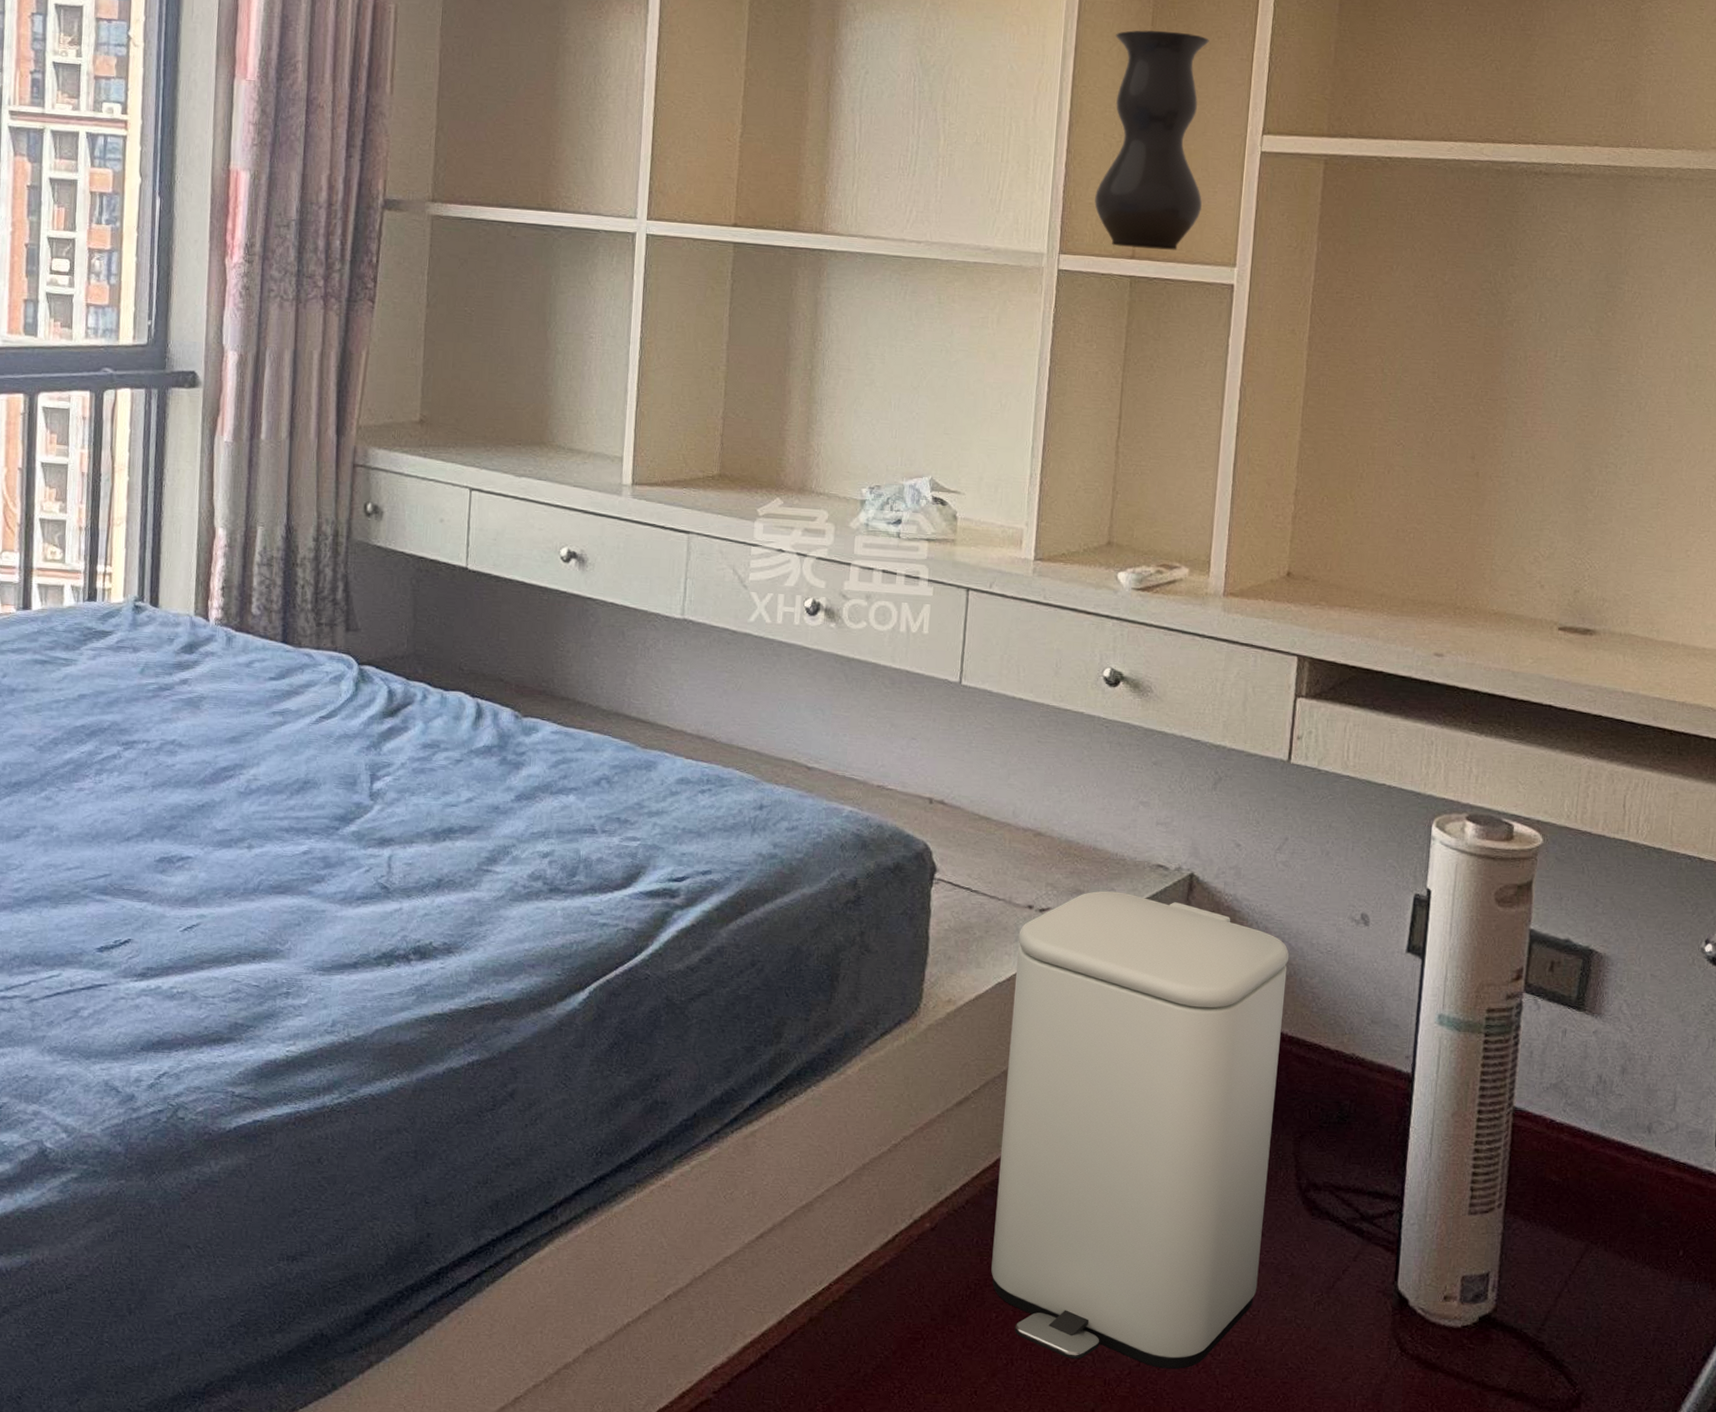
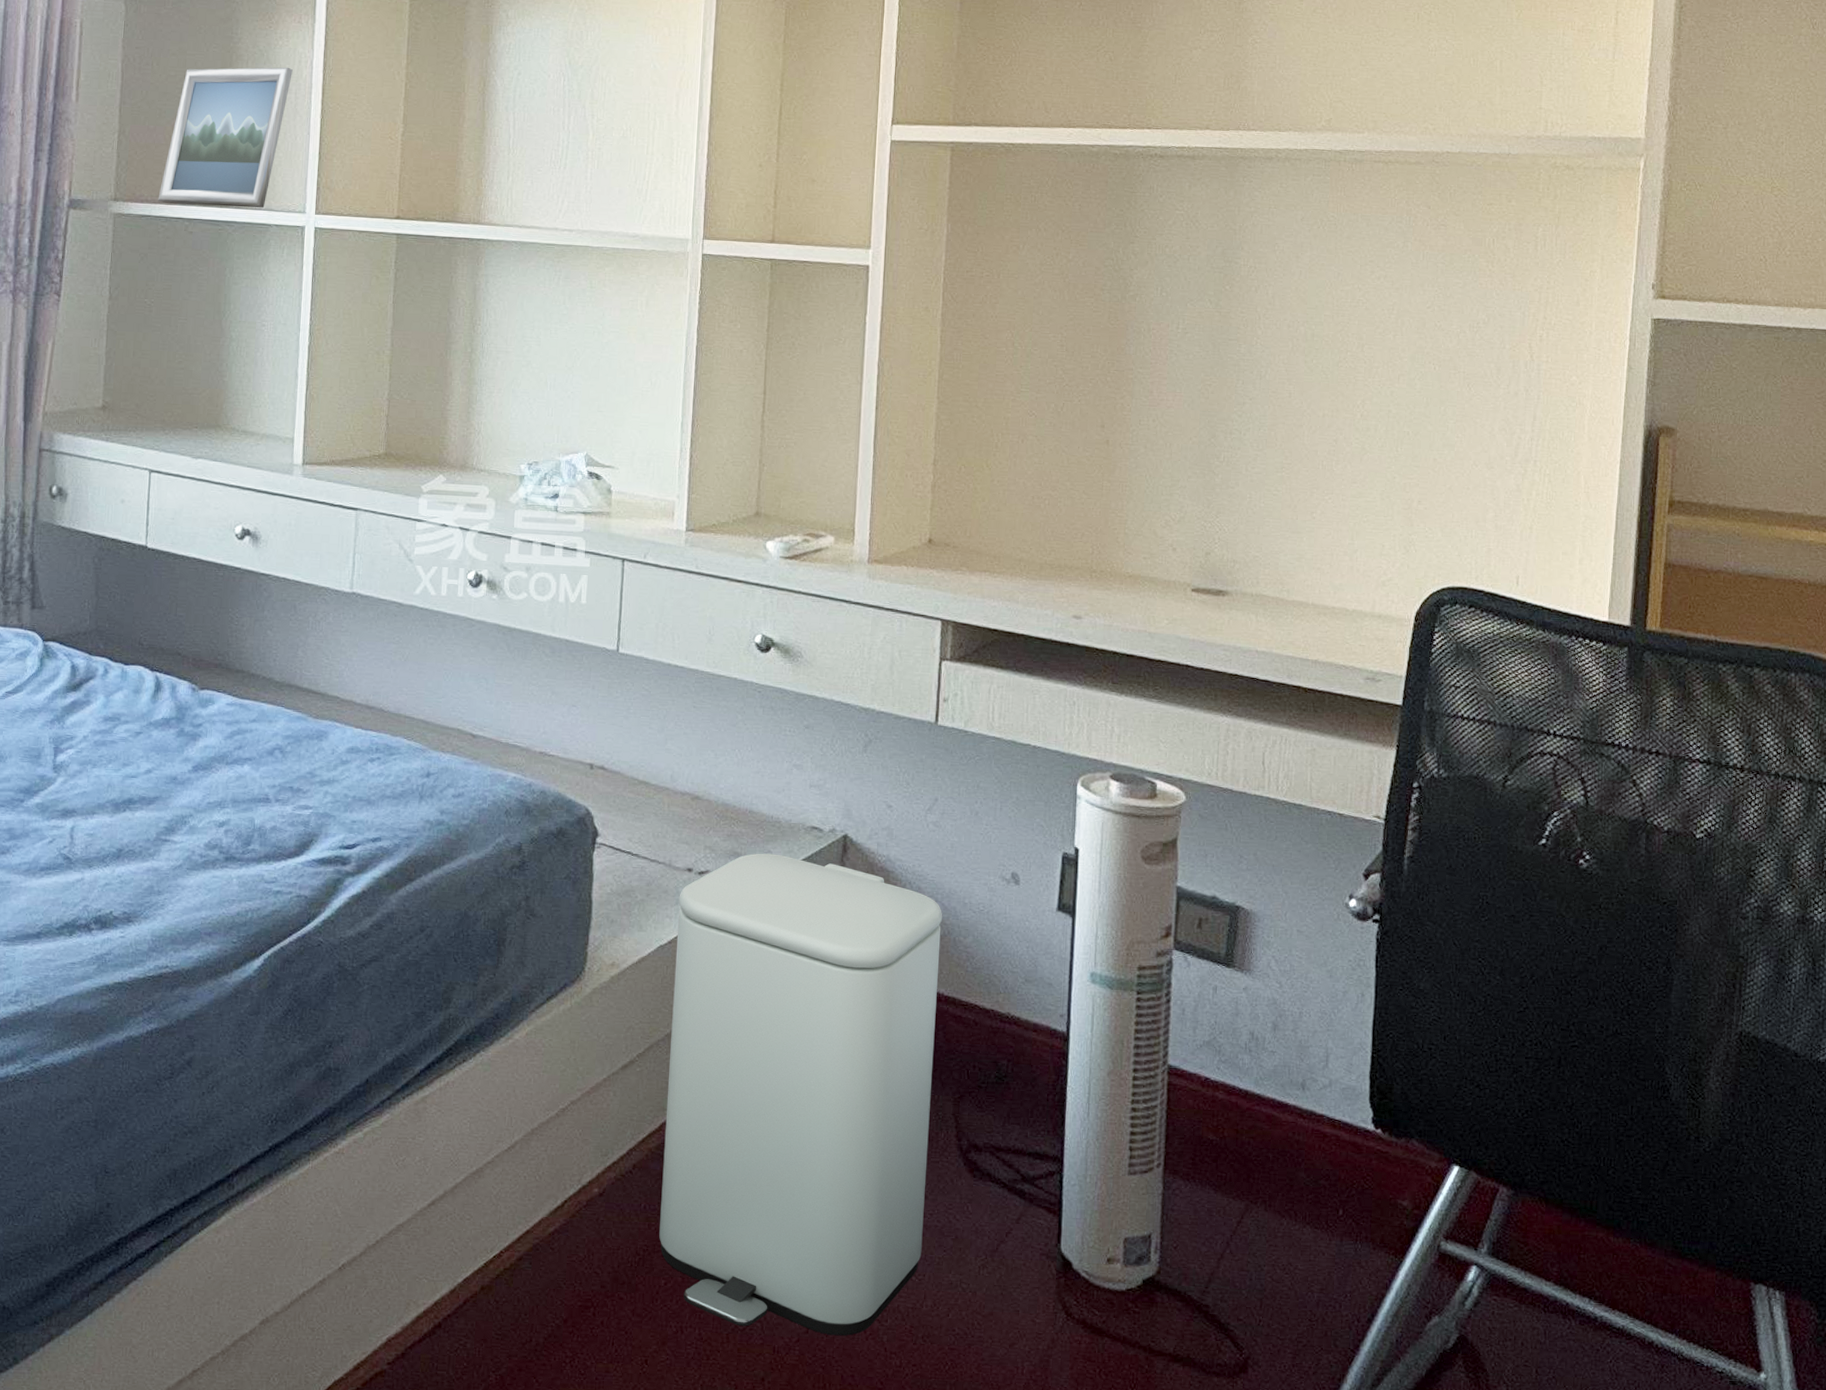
picture frame: none [479,60,624,212] -> present [158,67,293,208]
vase: present [1094,30,1209,250] -> none [735,29,839,234]

